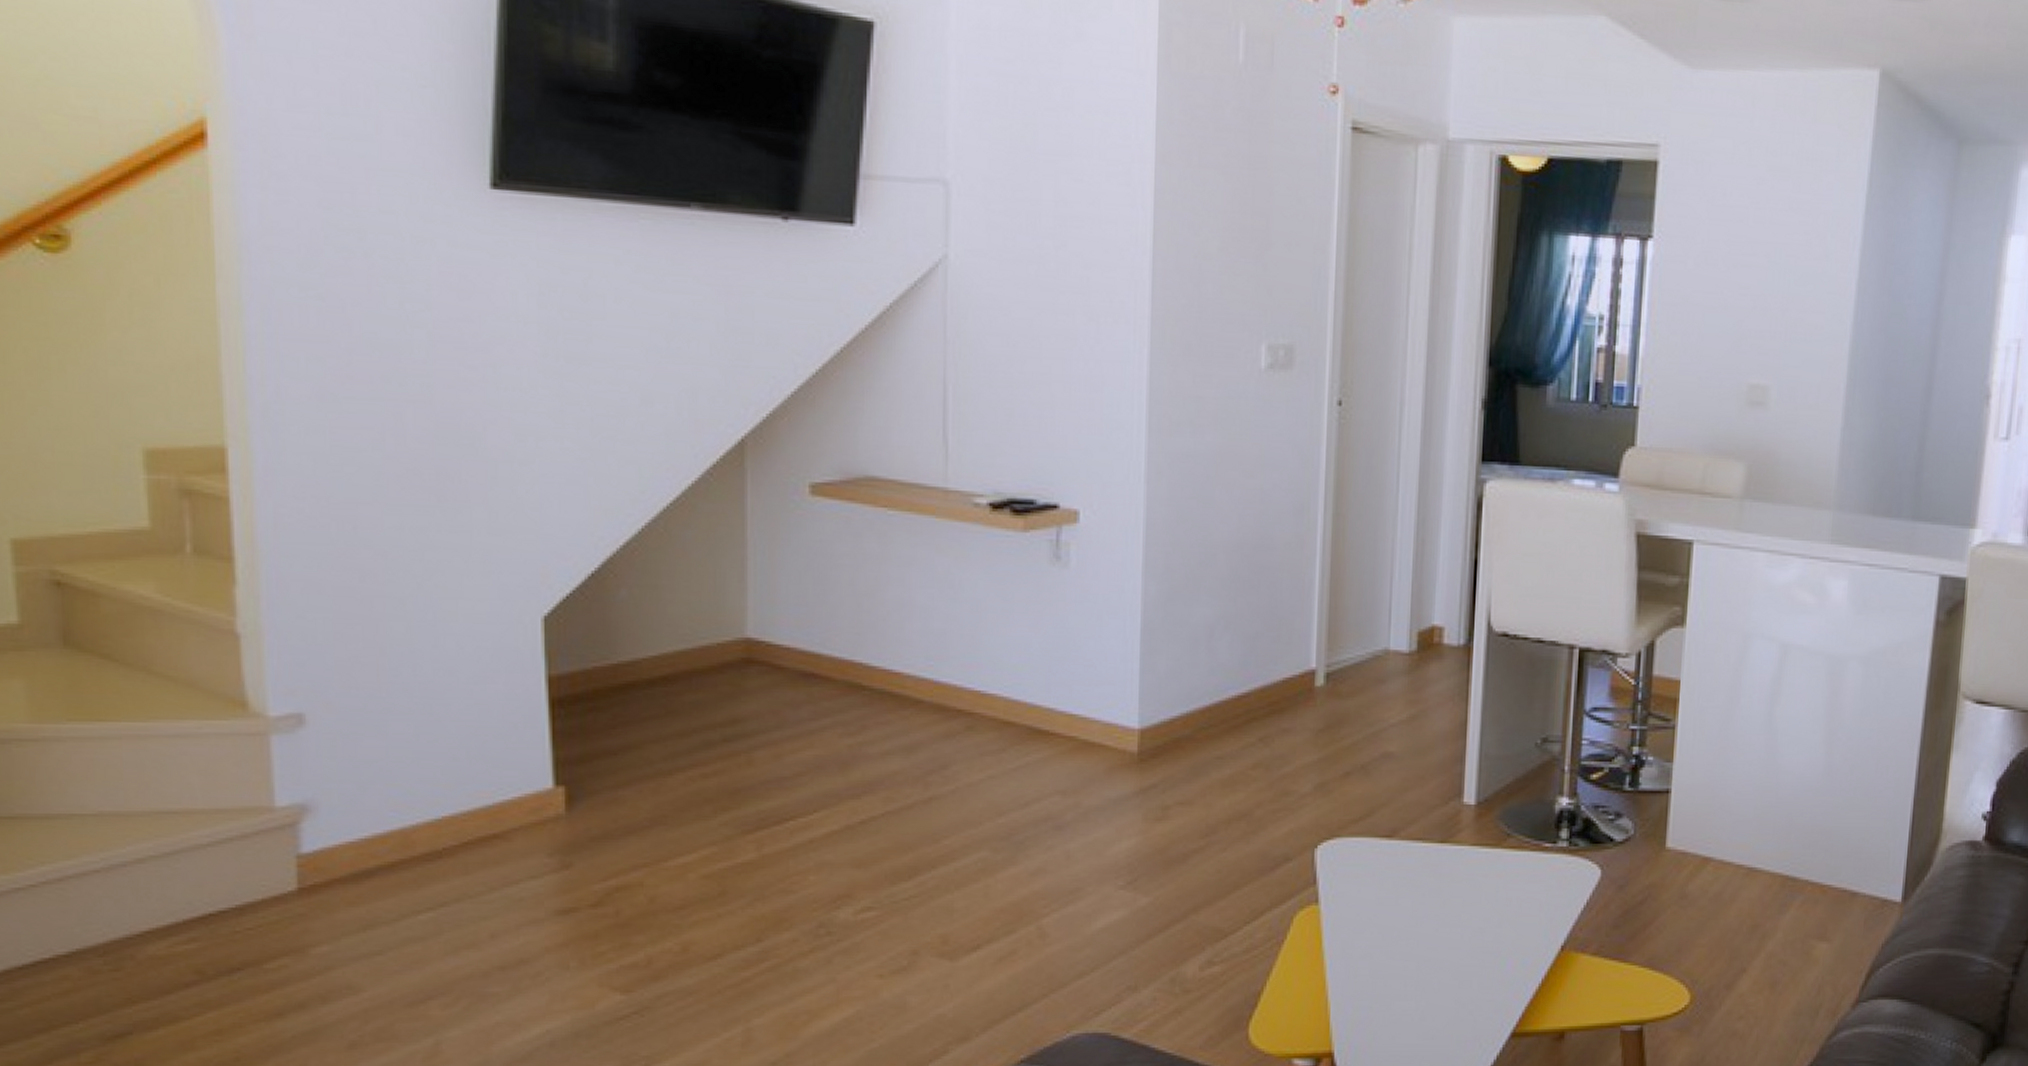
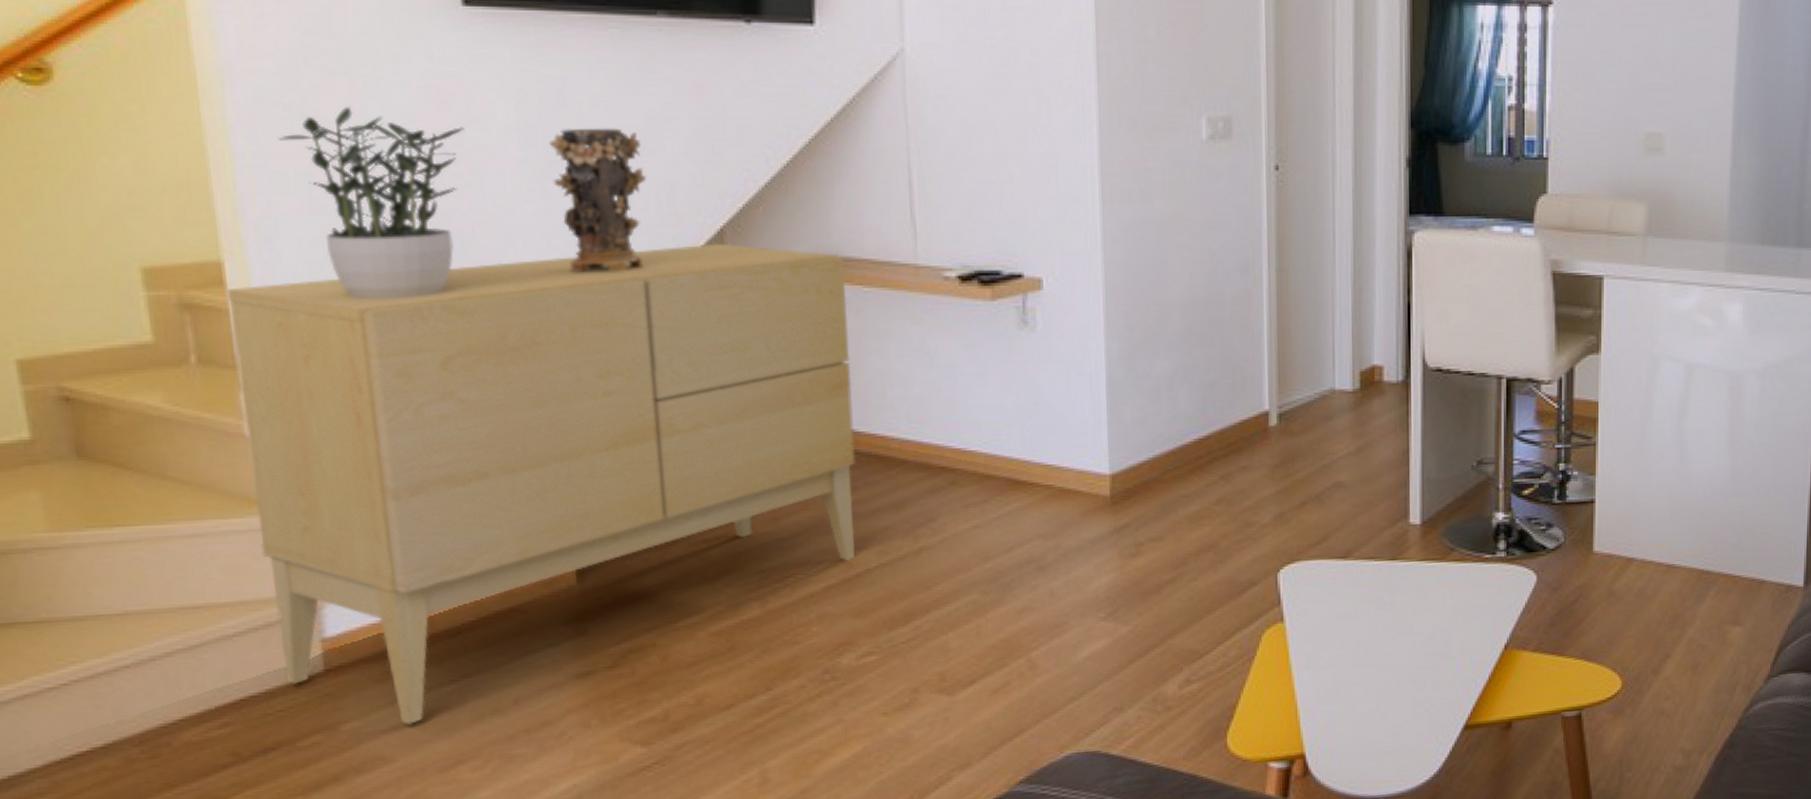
sideboard: none [227,454,870,953] -> present [226,243,855,725]
potted plant: none [291,290,483,496] -> present [277,107,465,300]
decorative vase: none [570,323,668,480] -> present [550,128,646,273]

